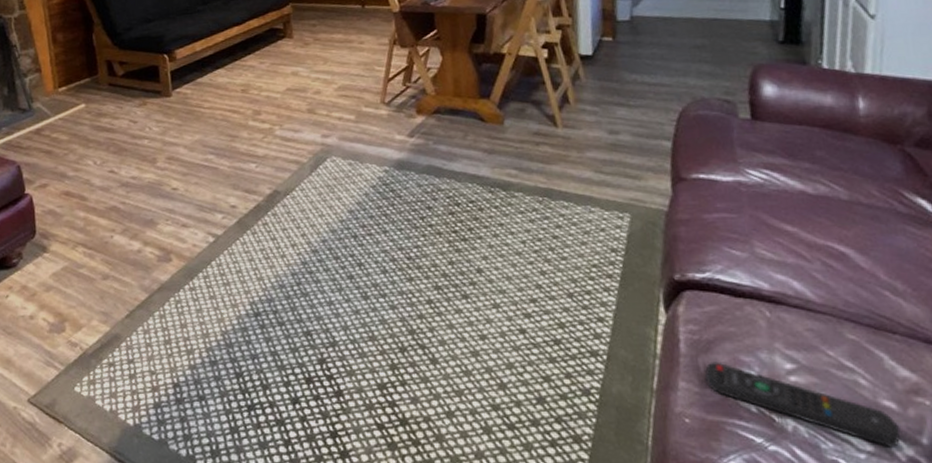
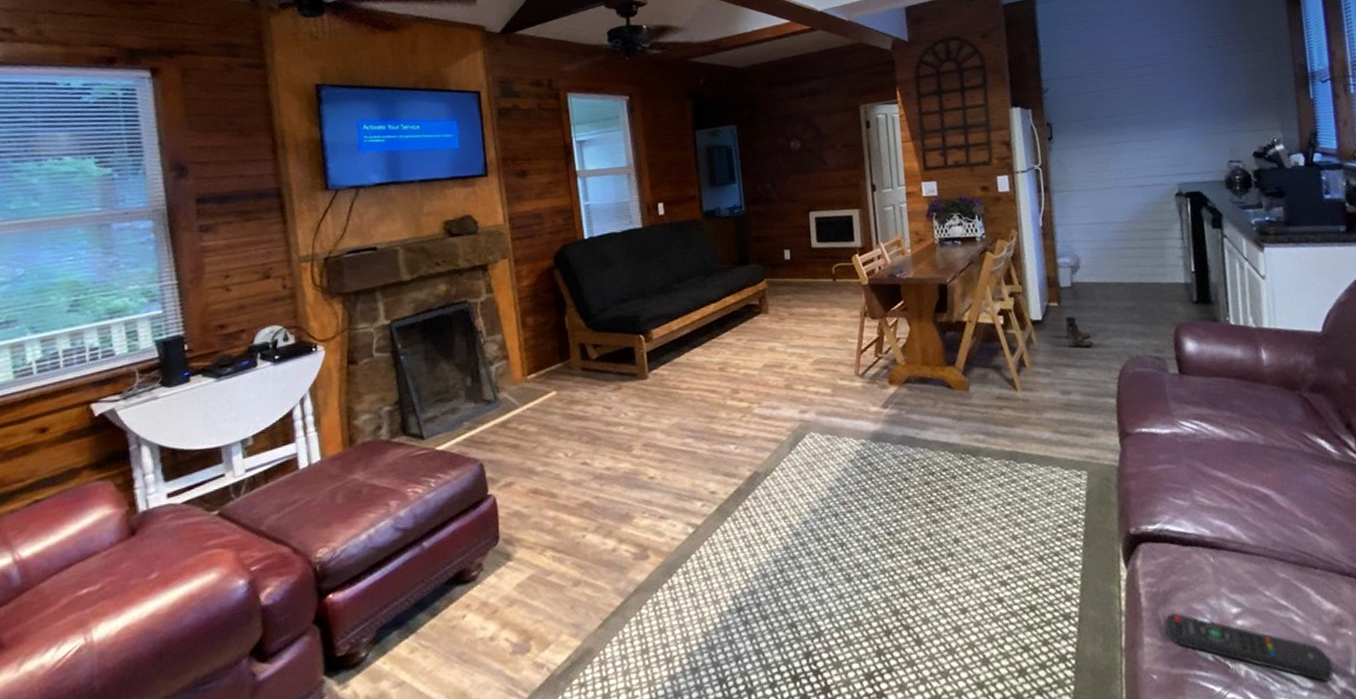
boots: none [618,52,651,86] -> present [1065,316,1094,348]

